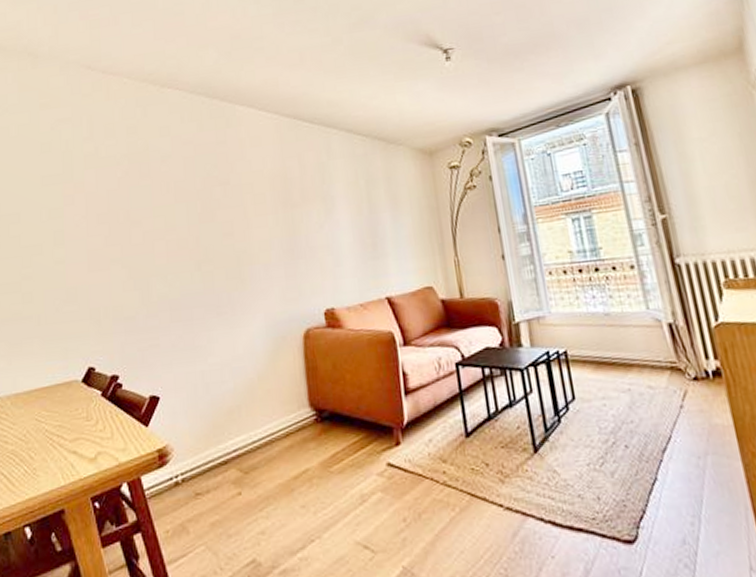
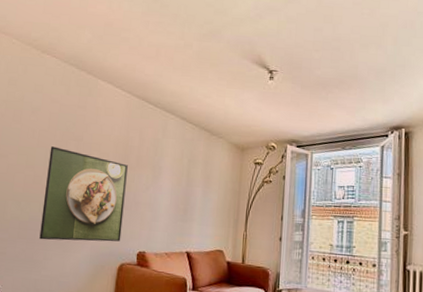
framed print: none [191,198,300,319] -> present [39,146,128,242]

